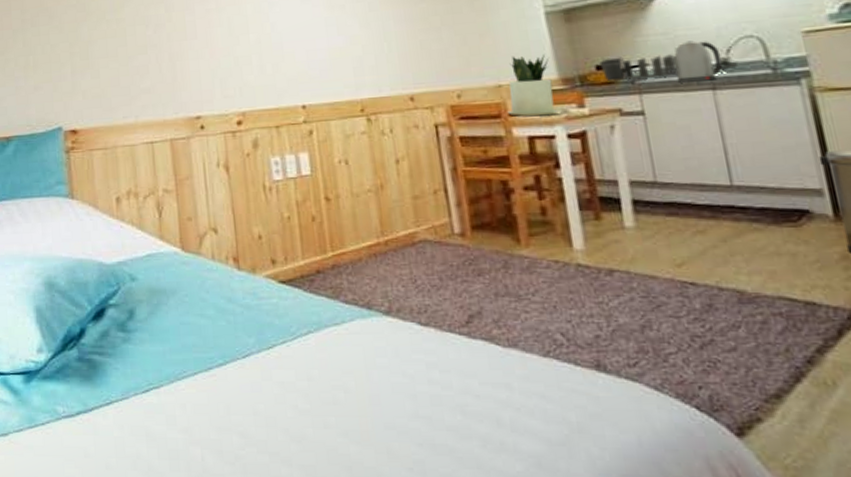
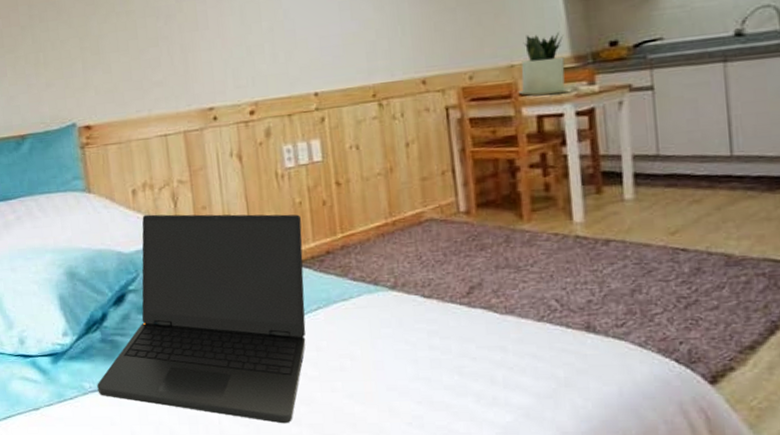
laptop: none [71,224,296,464] -> present [97,214,306,424]
dish rack: present [598,54,739,83] -> none [612,27,753,58]
kettle: present [673,40,723,83] -> none [687,12,736,56]

